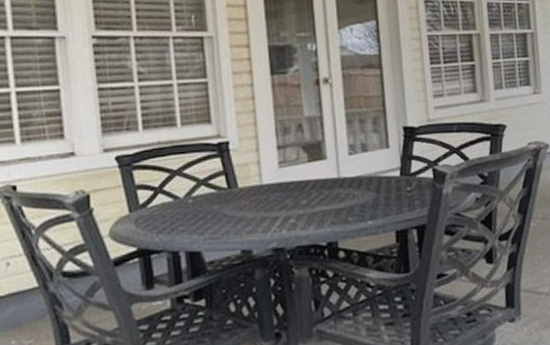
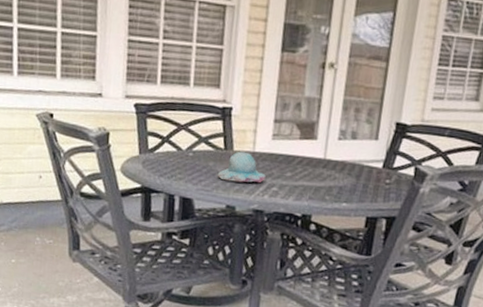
candle: none [224,186,280,223] -> present [217,151,266,184]

